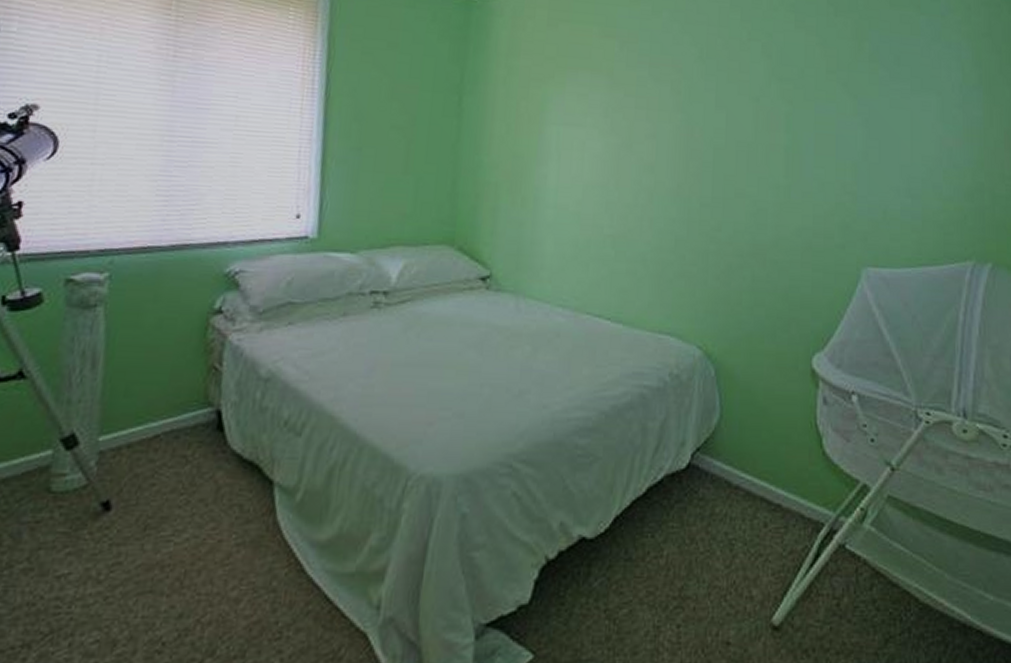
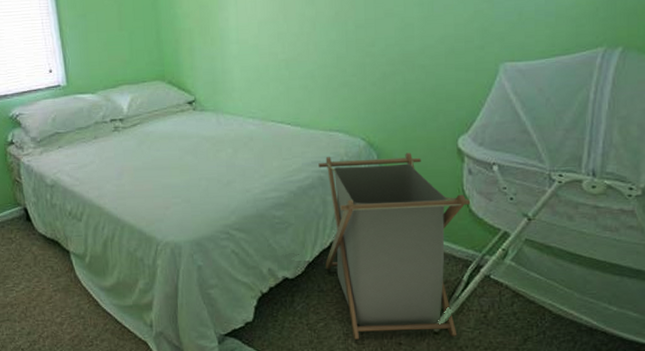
laundry basket: none [638,367,825,636] -> present [318,153,471,340]

